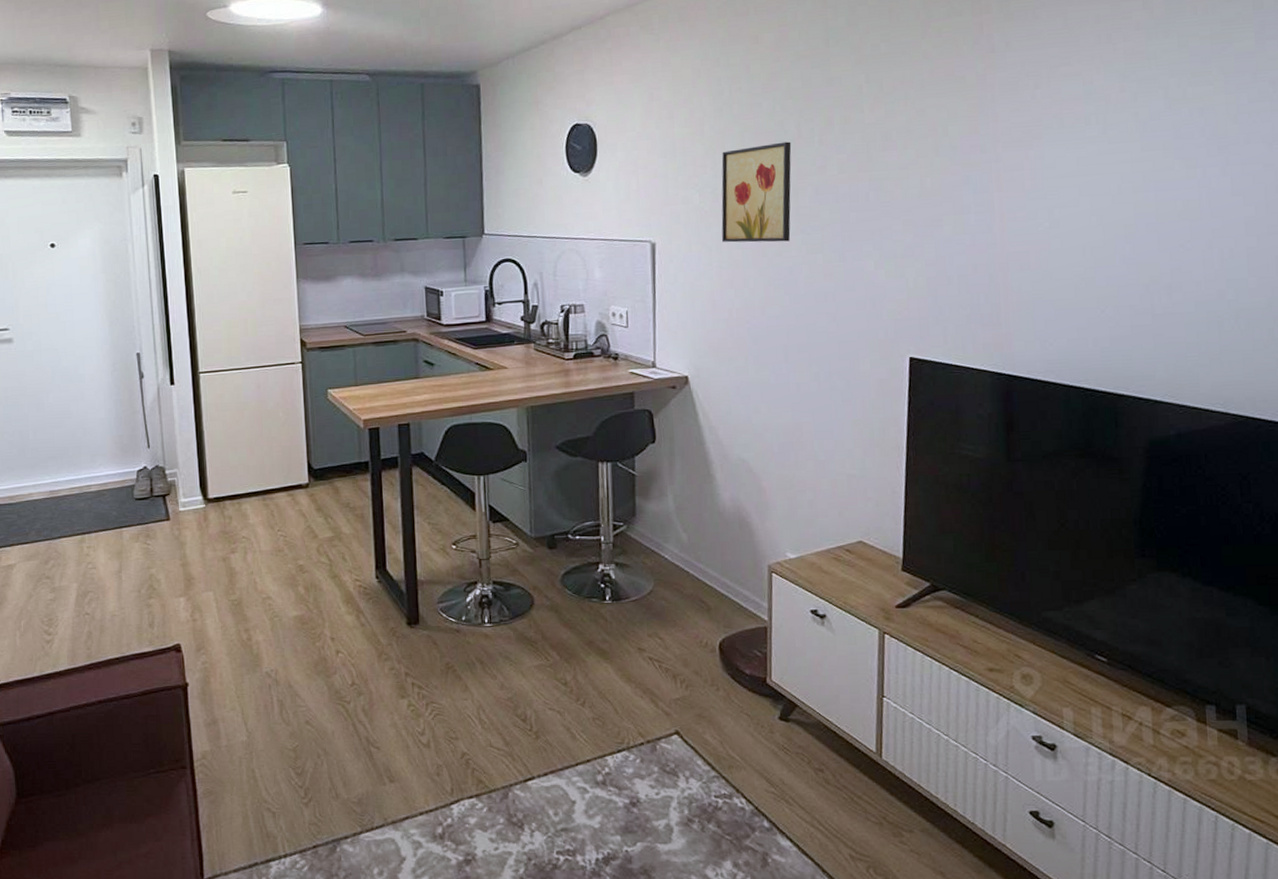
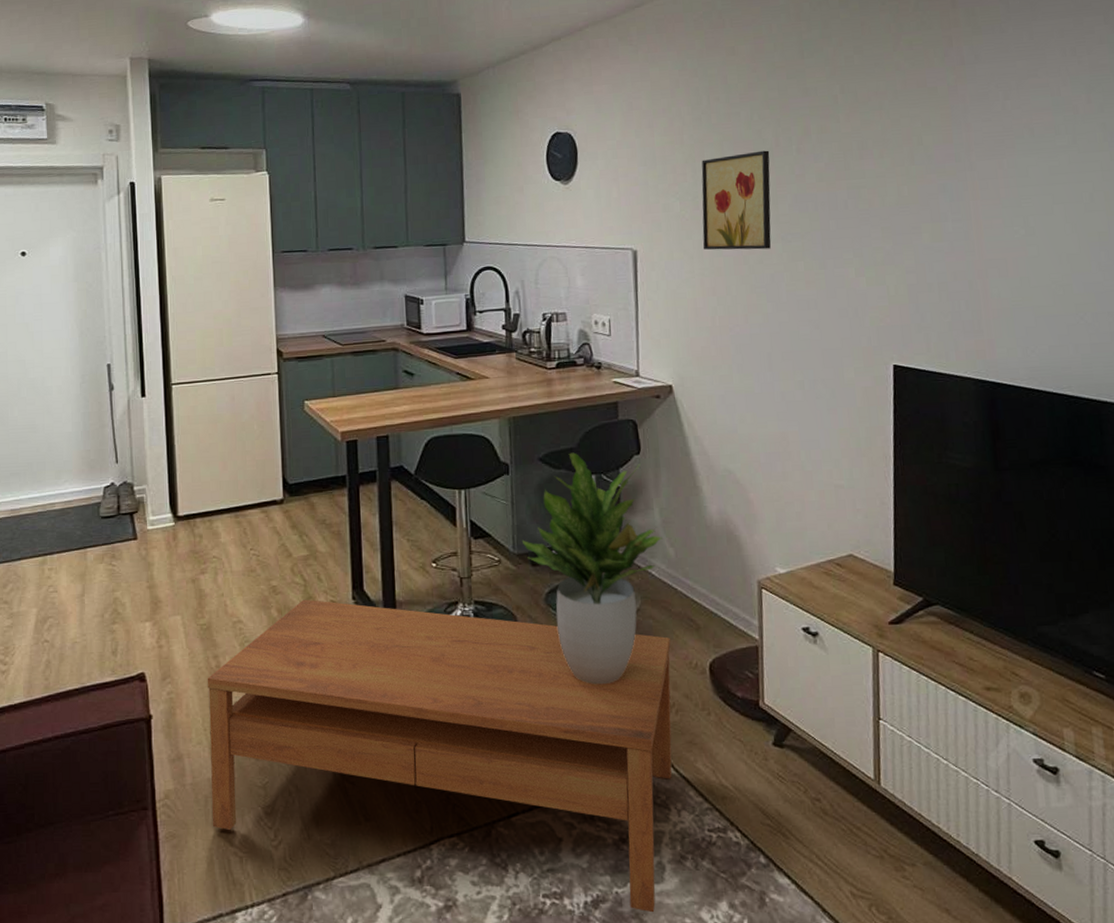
coffee table: none [239,578,682,870] -> present [207,599,673,913]
potted plant: none [540,441,676,661] -> present [522,452,662,685]

